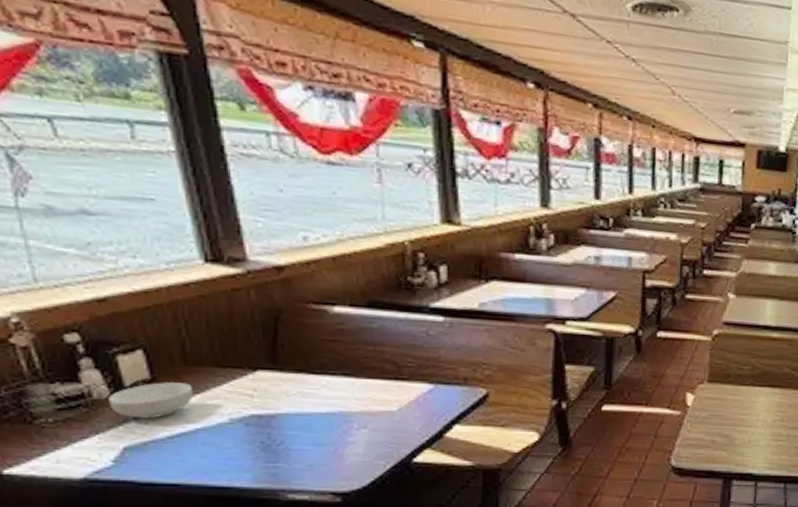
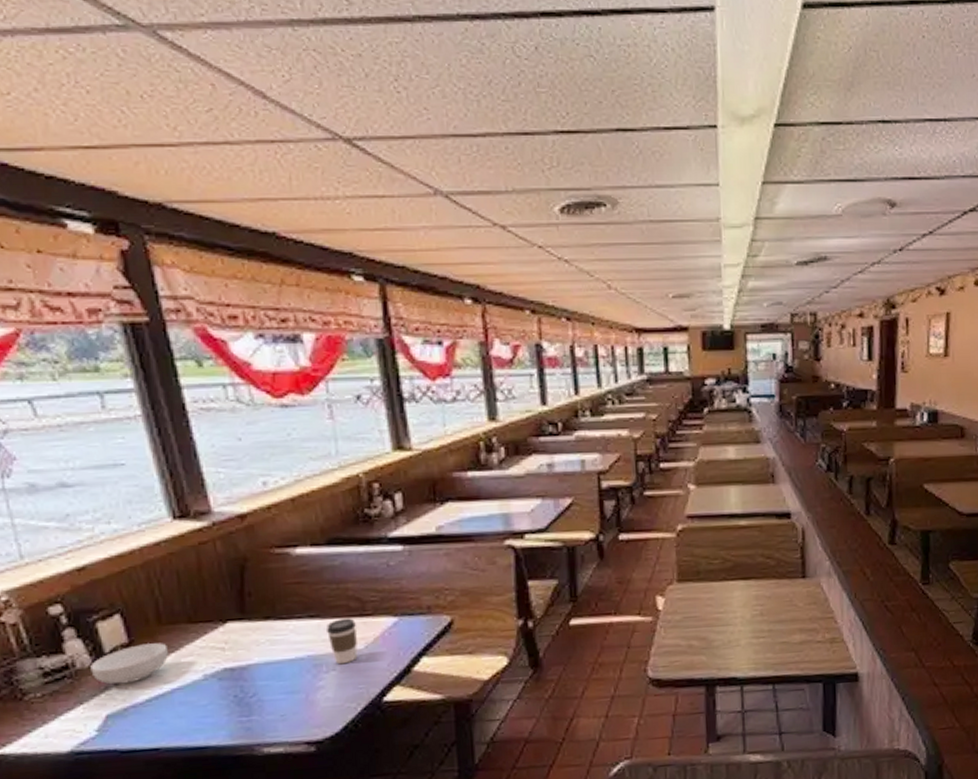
coffee cup: none [359,380,390,423] -> present [325,618,358,665]

